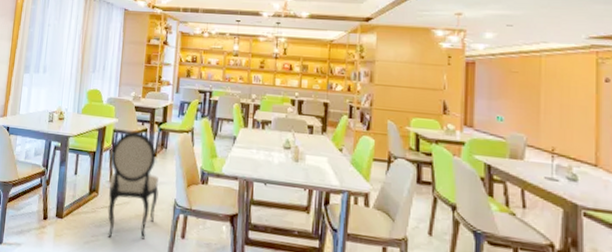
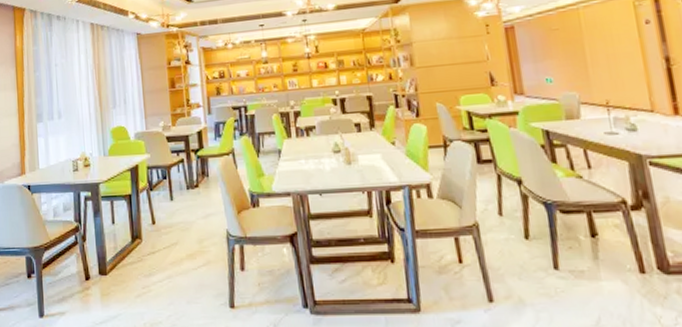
dining chair: present [108,131,159,240] -> none [149,163,208,286]

